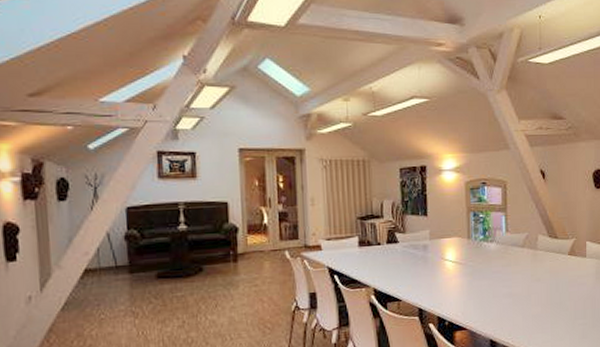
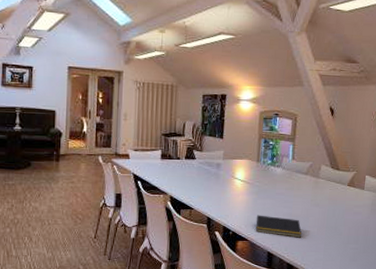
notepad: none [473,298,526,320] -> present [256,215,302,238]

